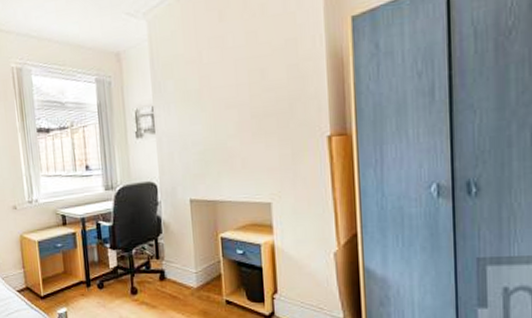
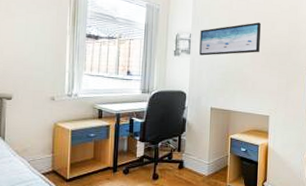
wall art: none [164,73,247,133] -> present [199,22,261,56]

